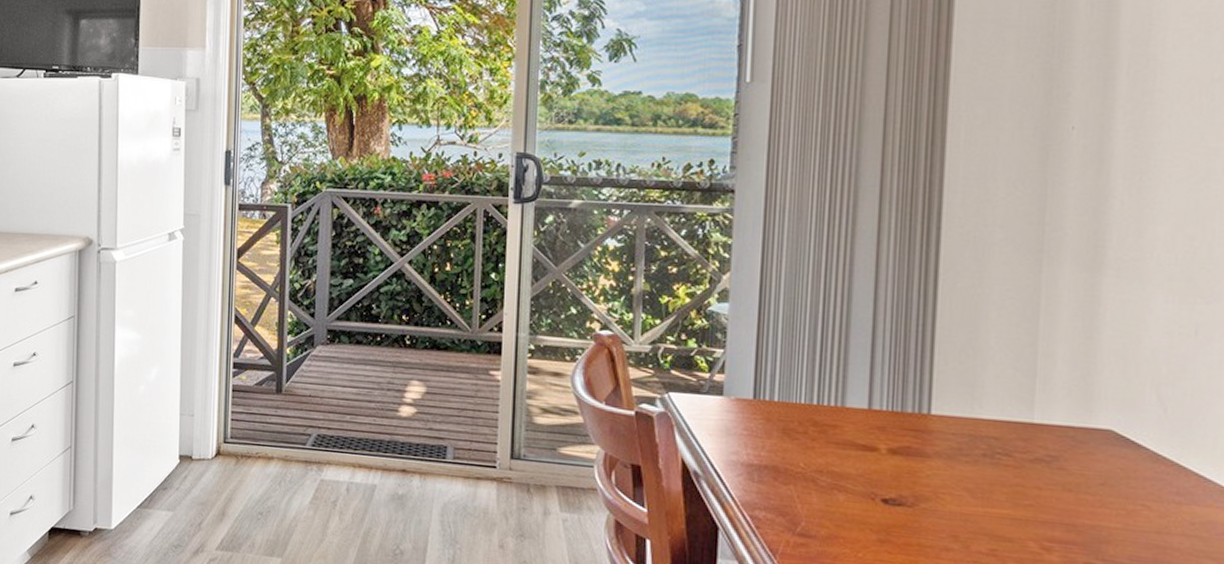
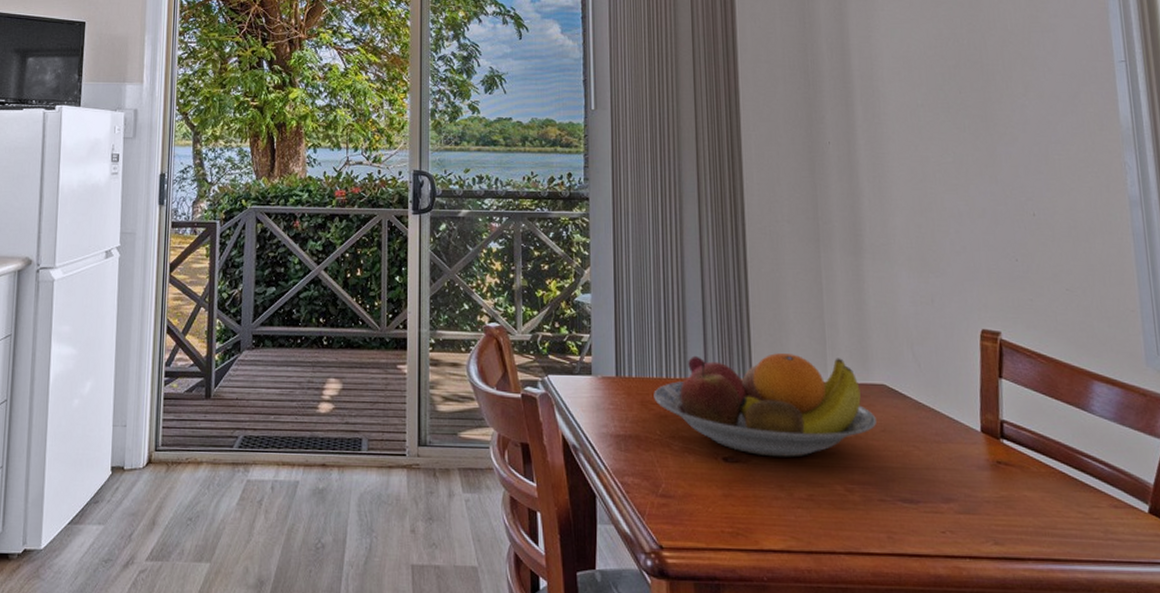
fruit bowl: none [799,381,1094,506] -> present [653,353,876,457]

